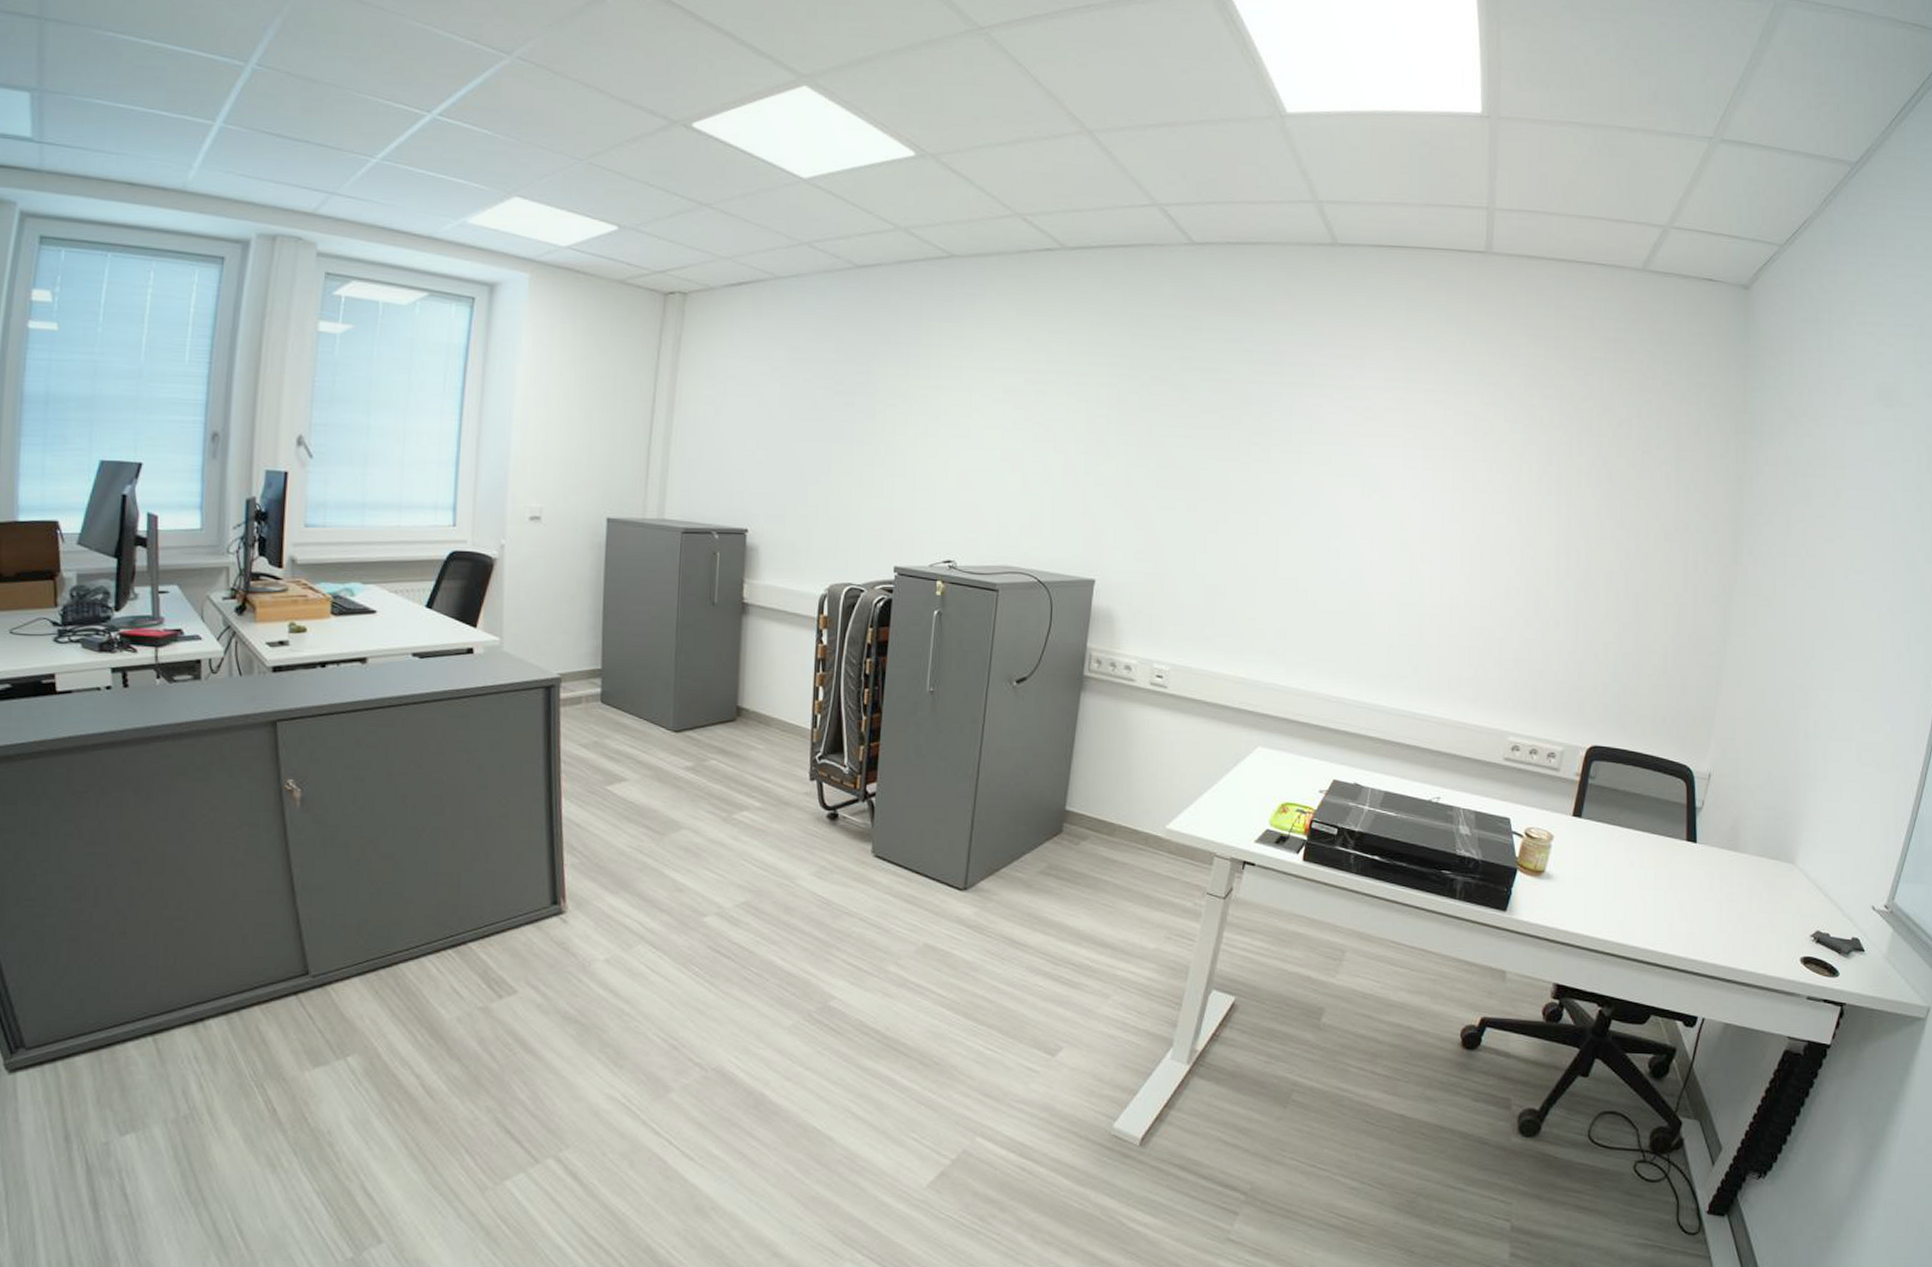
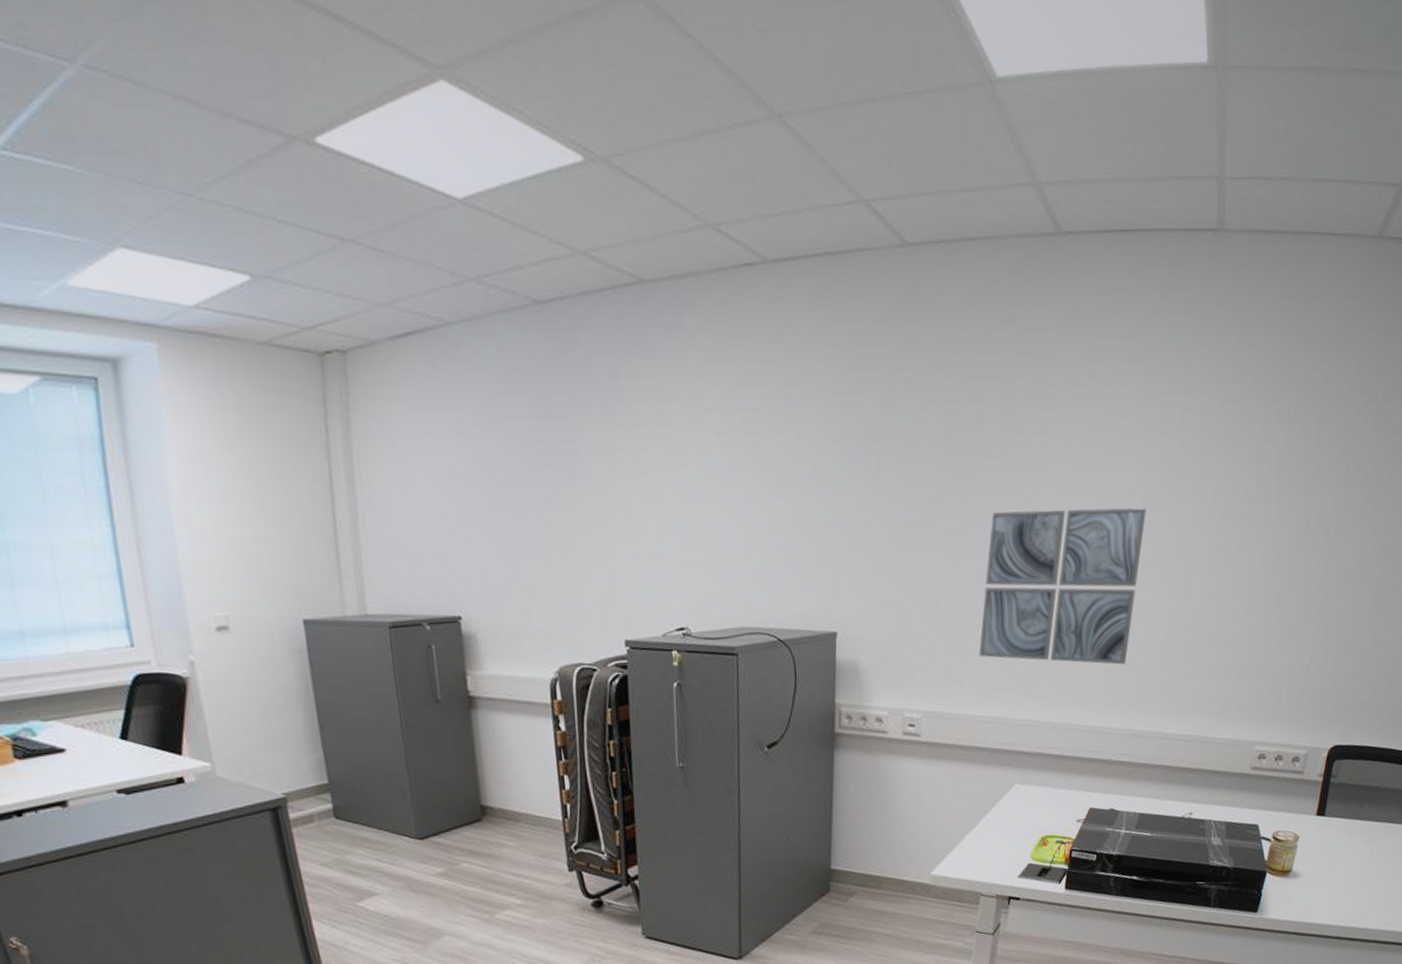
wall art: none [1231,484,1407,641] -> present [979,507,1147,665]

